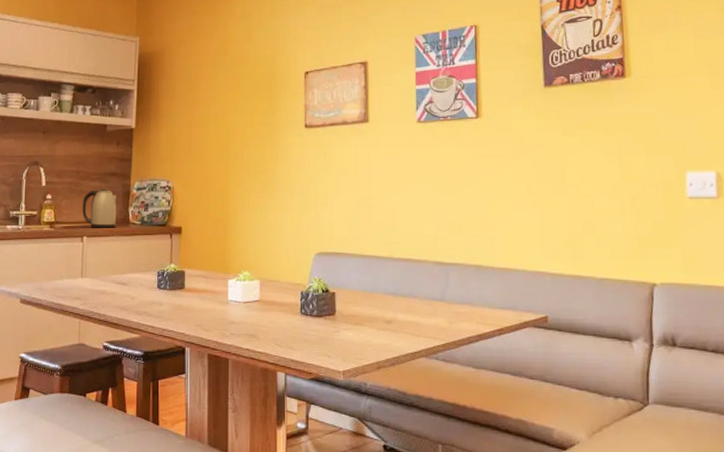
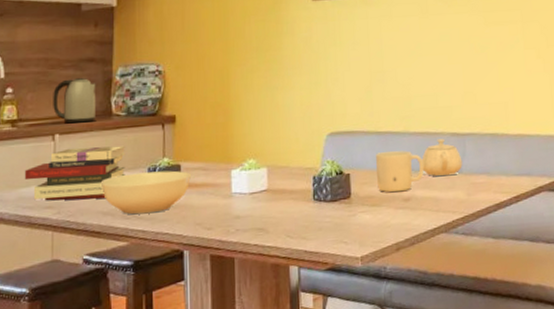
books: none [59,249,139,295] -> present [24,145,125,201]
bowl: none [118,275,193,312] -> present [100,170,191,215]
mug: none [360,275,407,314] -> present [376,150,425,193]
teapot: none [404,266,446,303] -> present [421,138,463,177]

